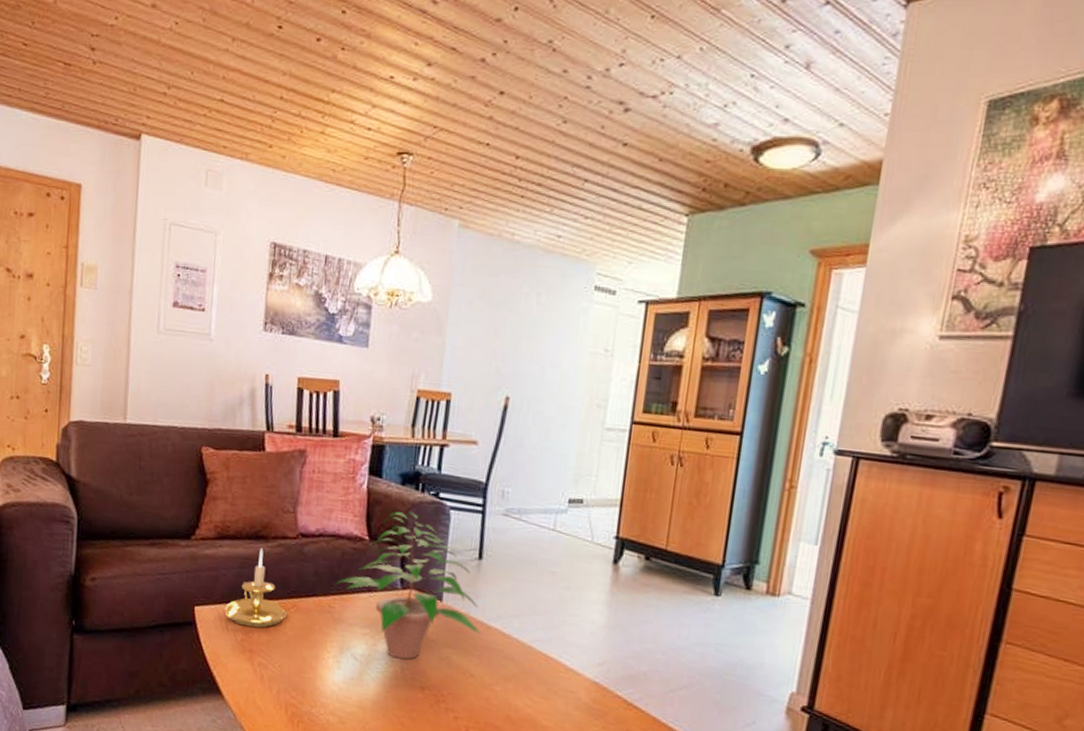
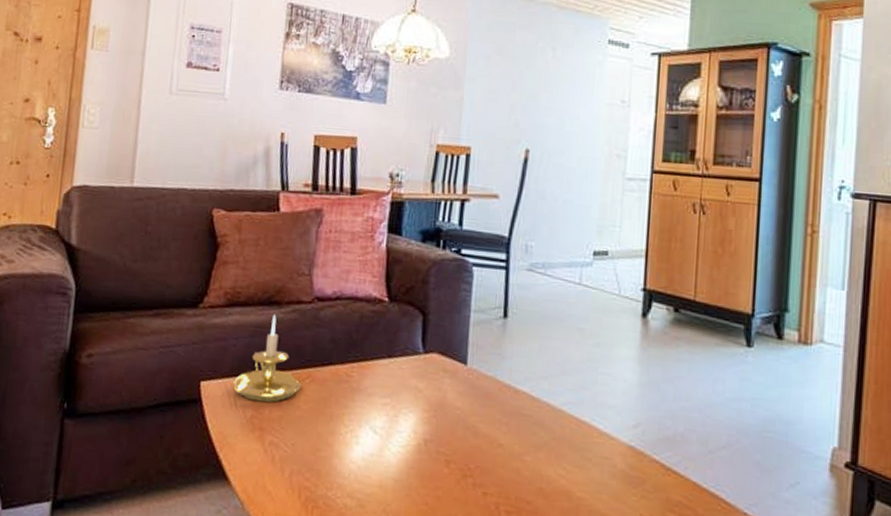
potted plant: present [335,511,482,660] -> none [353,269,510,431]

